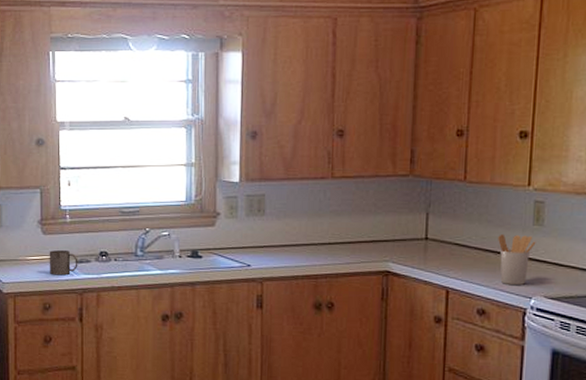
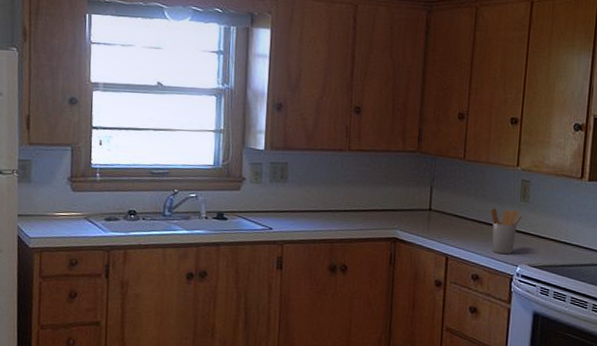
mug: present [49,250,78,276] -> none [77,207,107,232]

